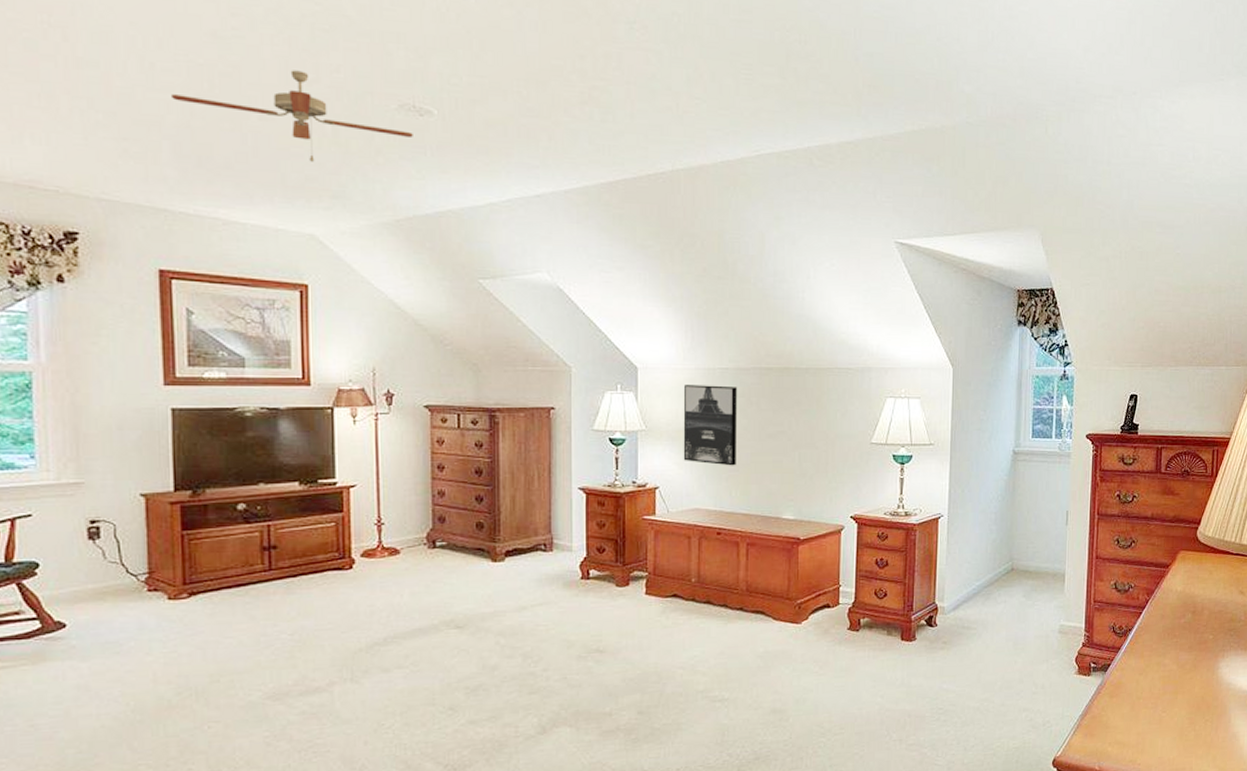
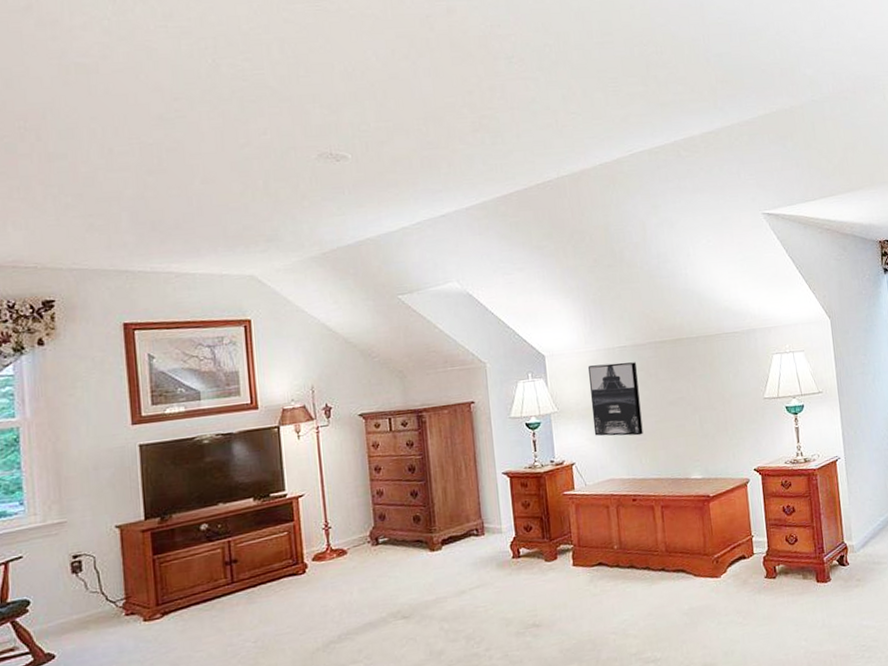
ceiling fan: present [172,70,413,162] -> none [128,137,332,213]

